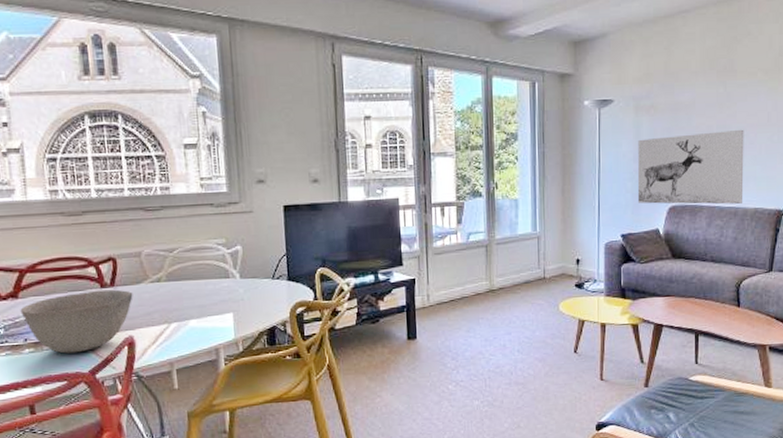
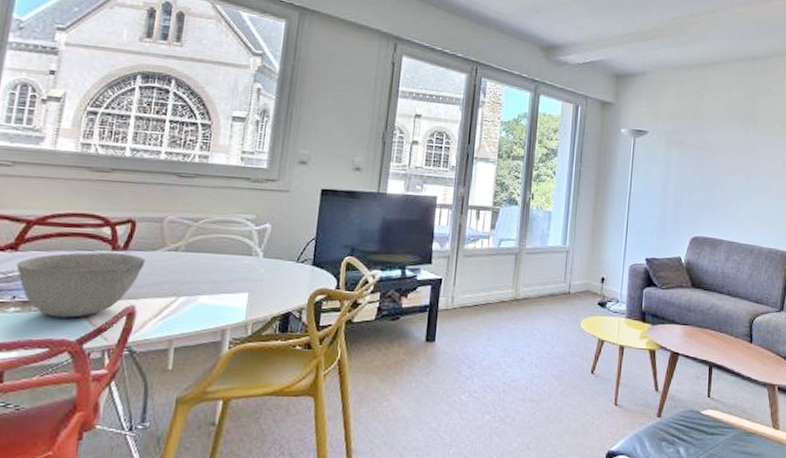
wall art: present [637,129,744,205] -> none [663,170,762,243]

